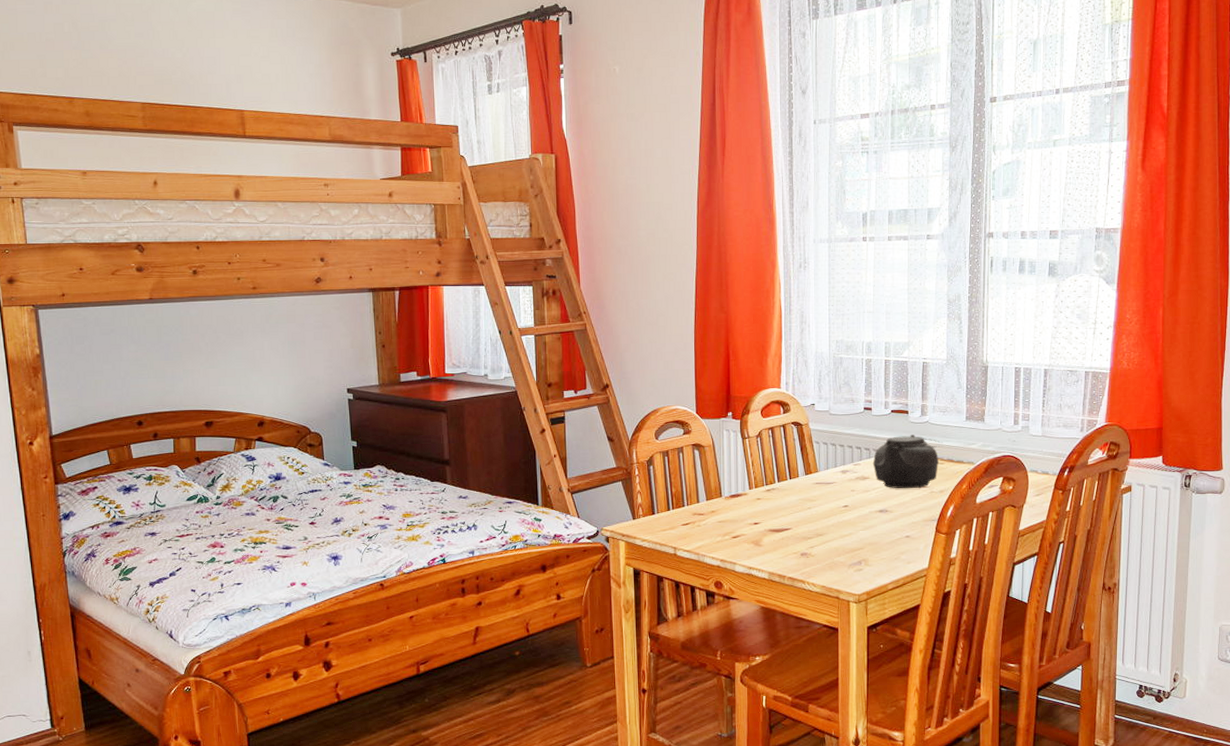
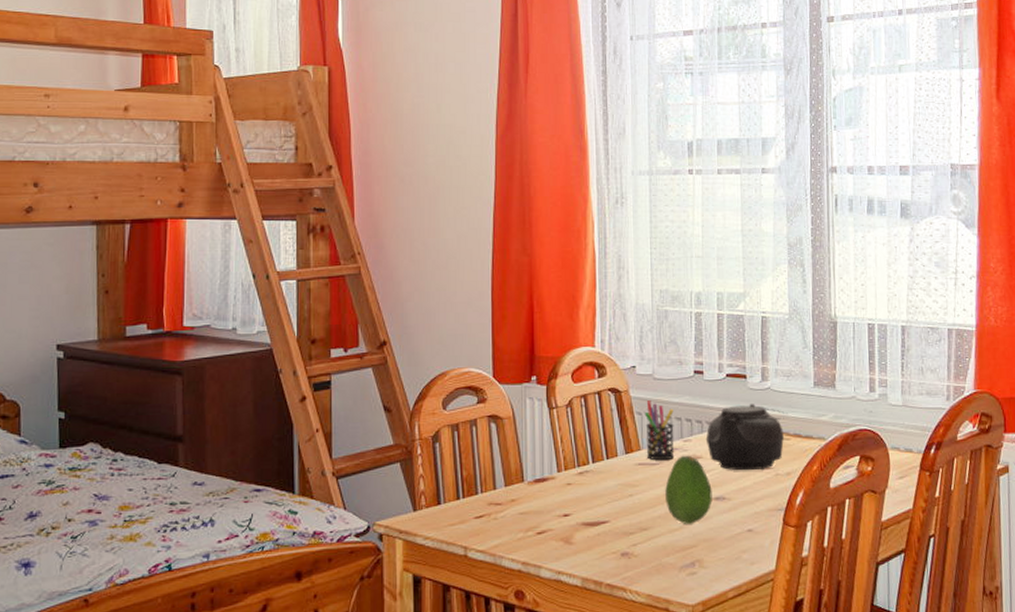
pen holder: none [822,432,846,481] -> present [645,400,675,461]
fruit: none [838,476,877,531] -> present [665,455,713,524]

